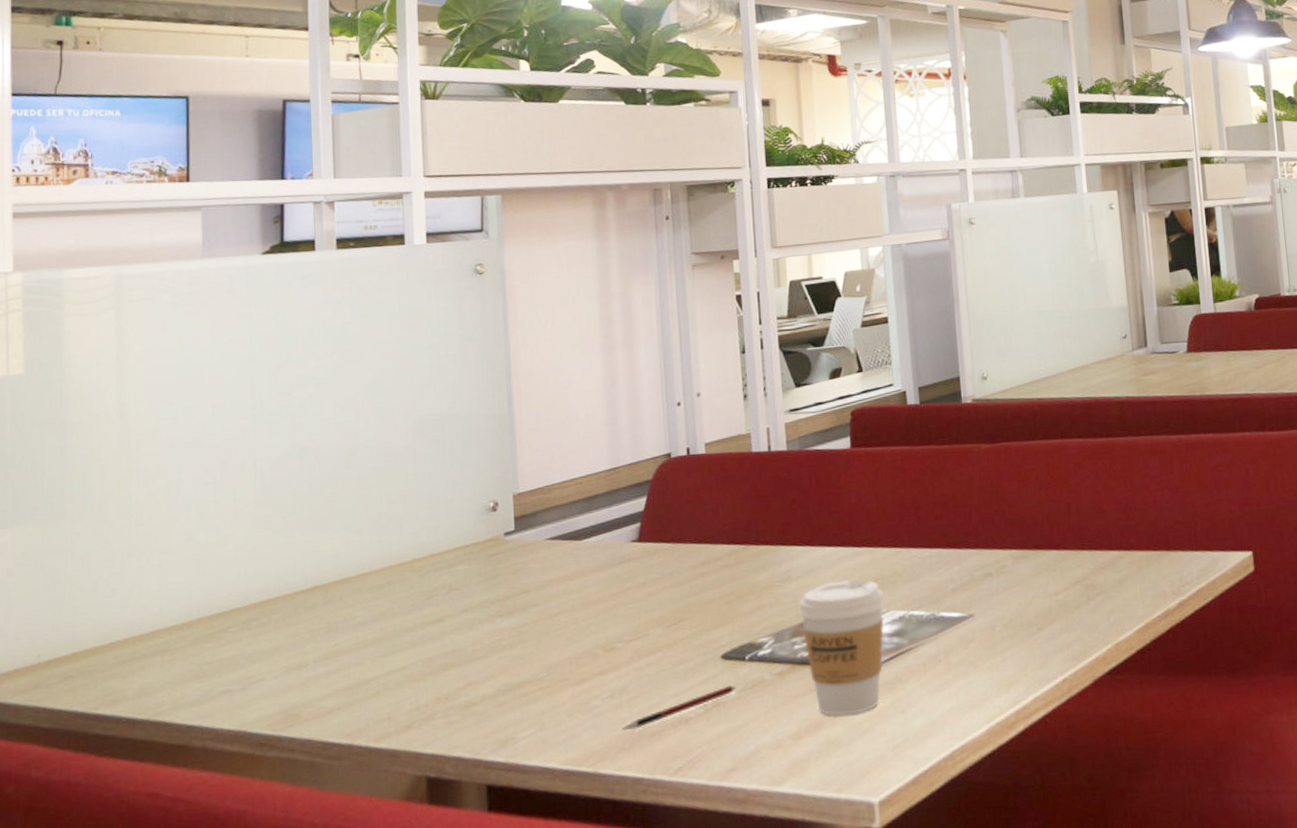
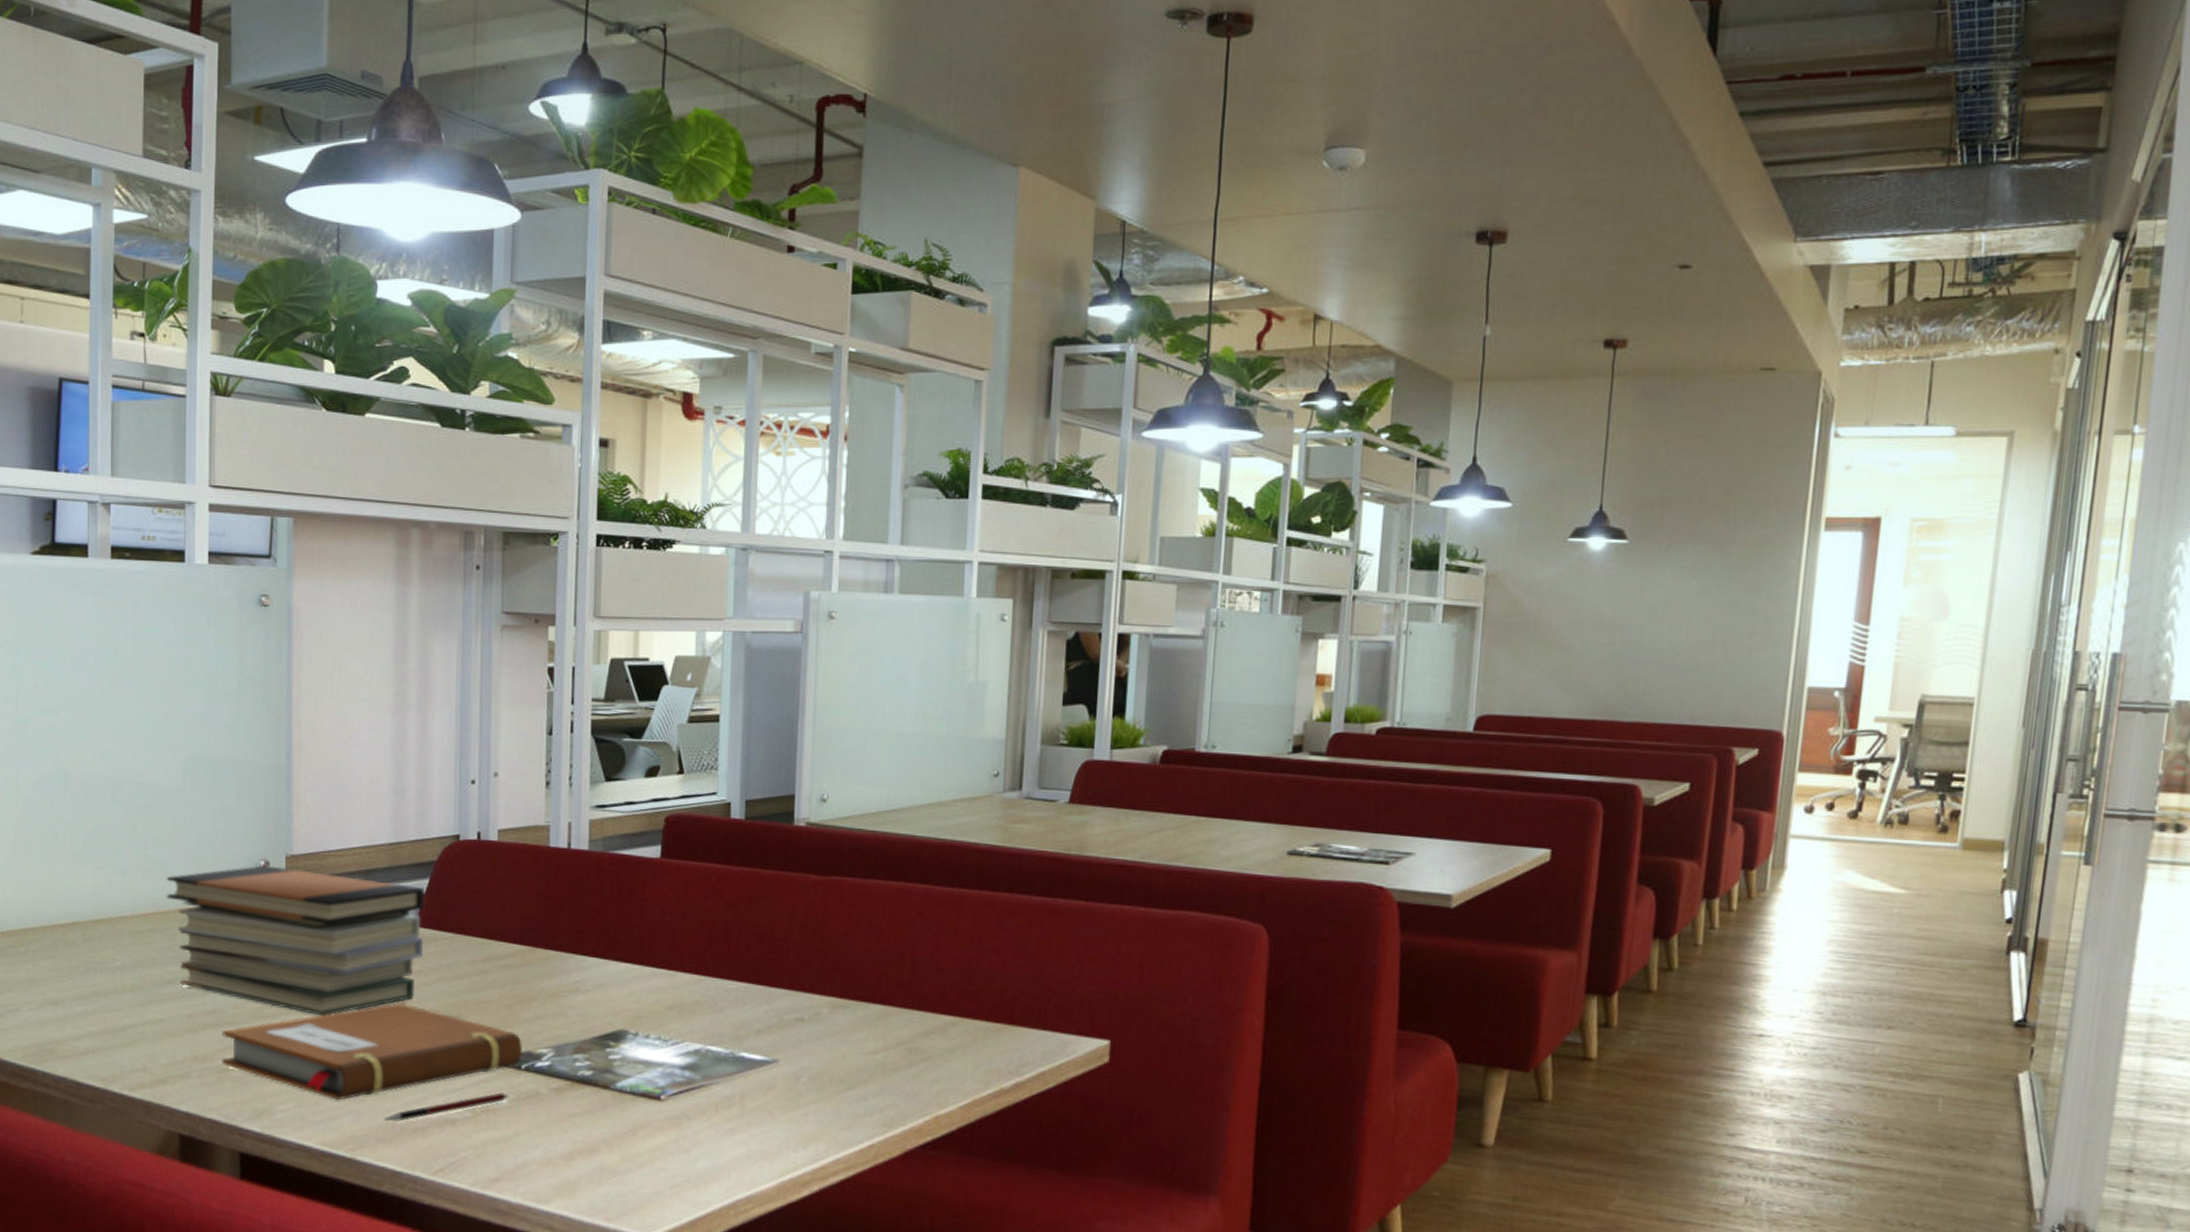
book stack: none [402,505,646,640] -> present [166,865,424,1016]
notebook: none [463,616,745,718] -> present [221,1003,522,1100]
coffee cup: present [798,578,885,716] -> none [584,1001,681,1144]

